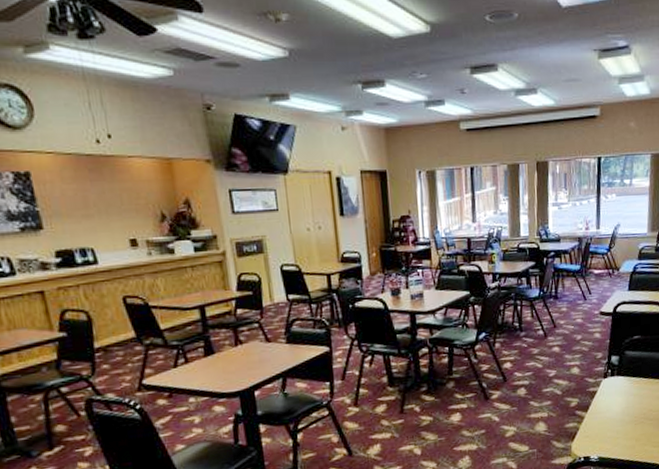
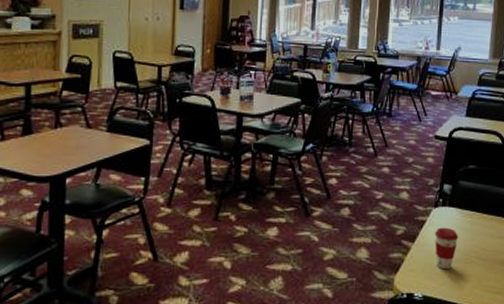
coffee cup: none [606,394,628,432] -> present [435,227,459,270]

